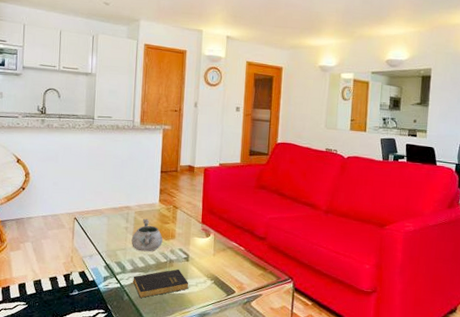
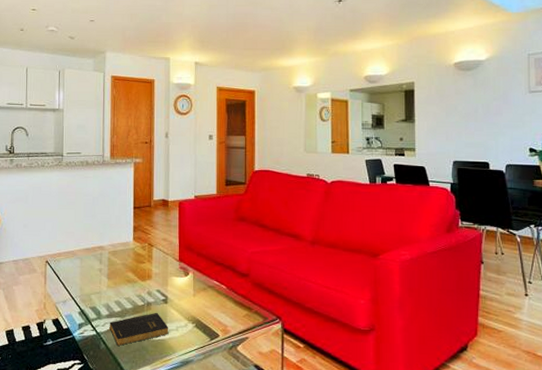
decorative bowl: present [131,218,163,252] -> none [106,259,139,295]

